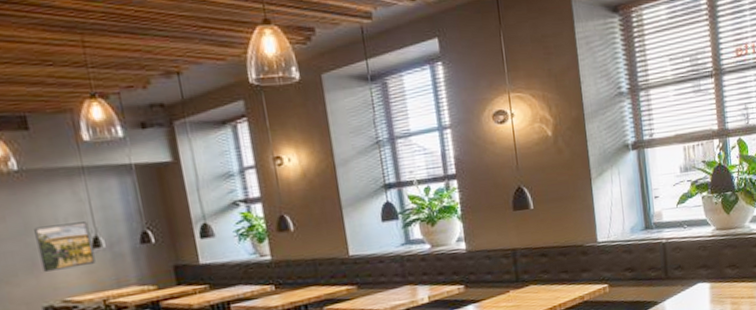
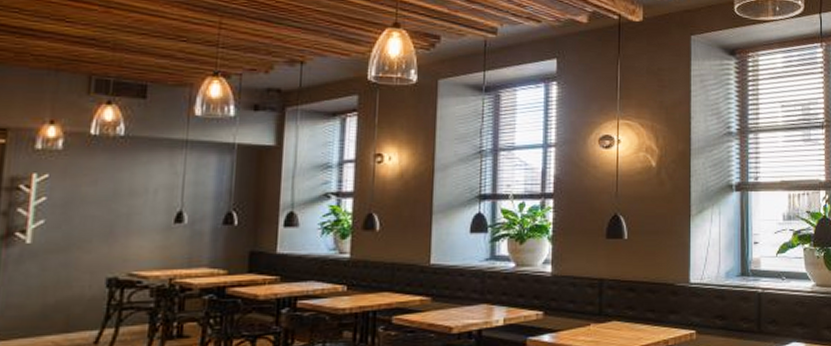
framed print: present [34,221,96,272] -> none [118,195,176,241]

